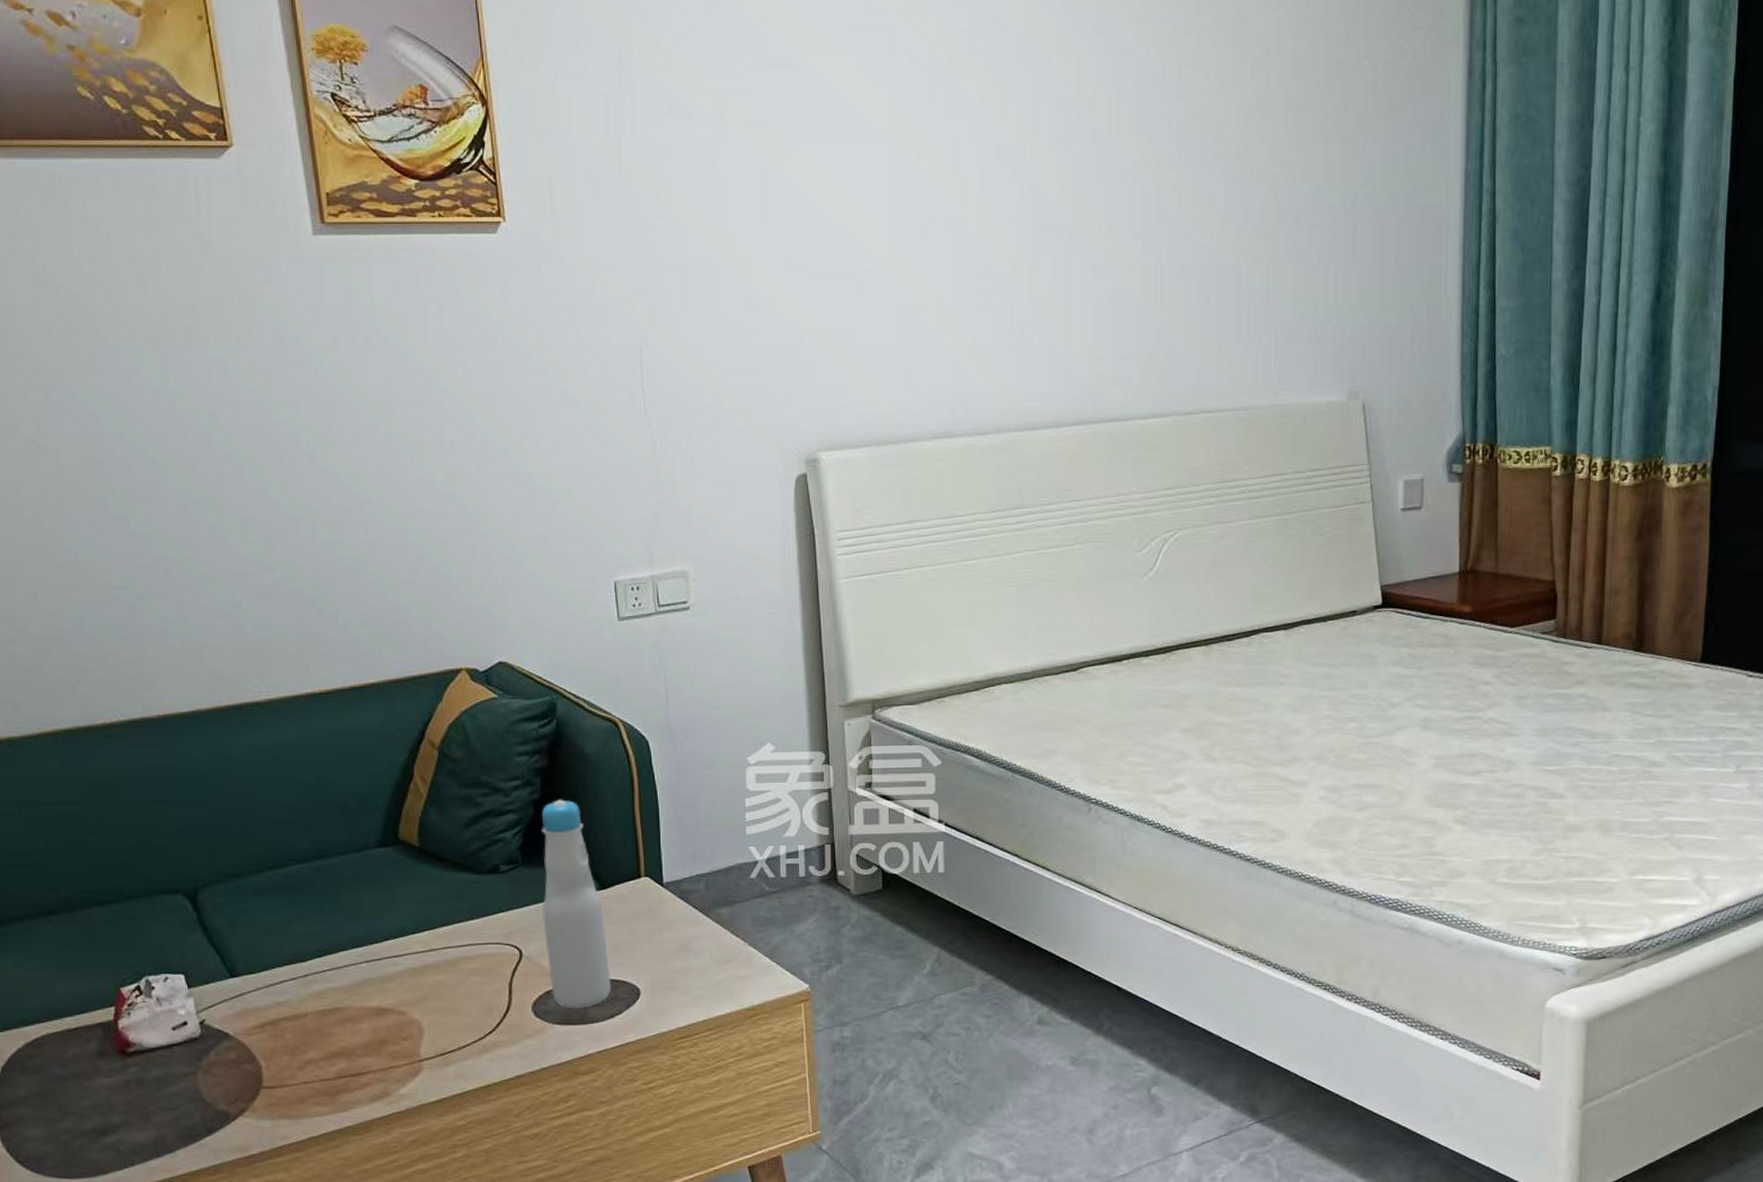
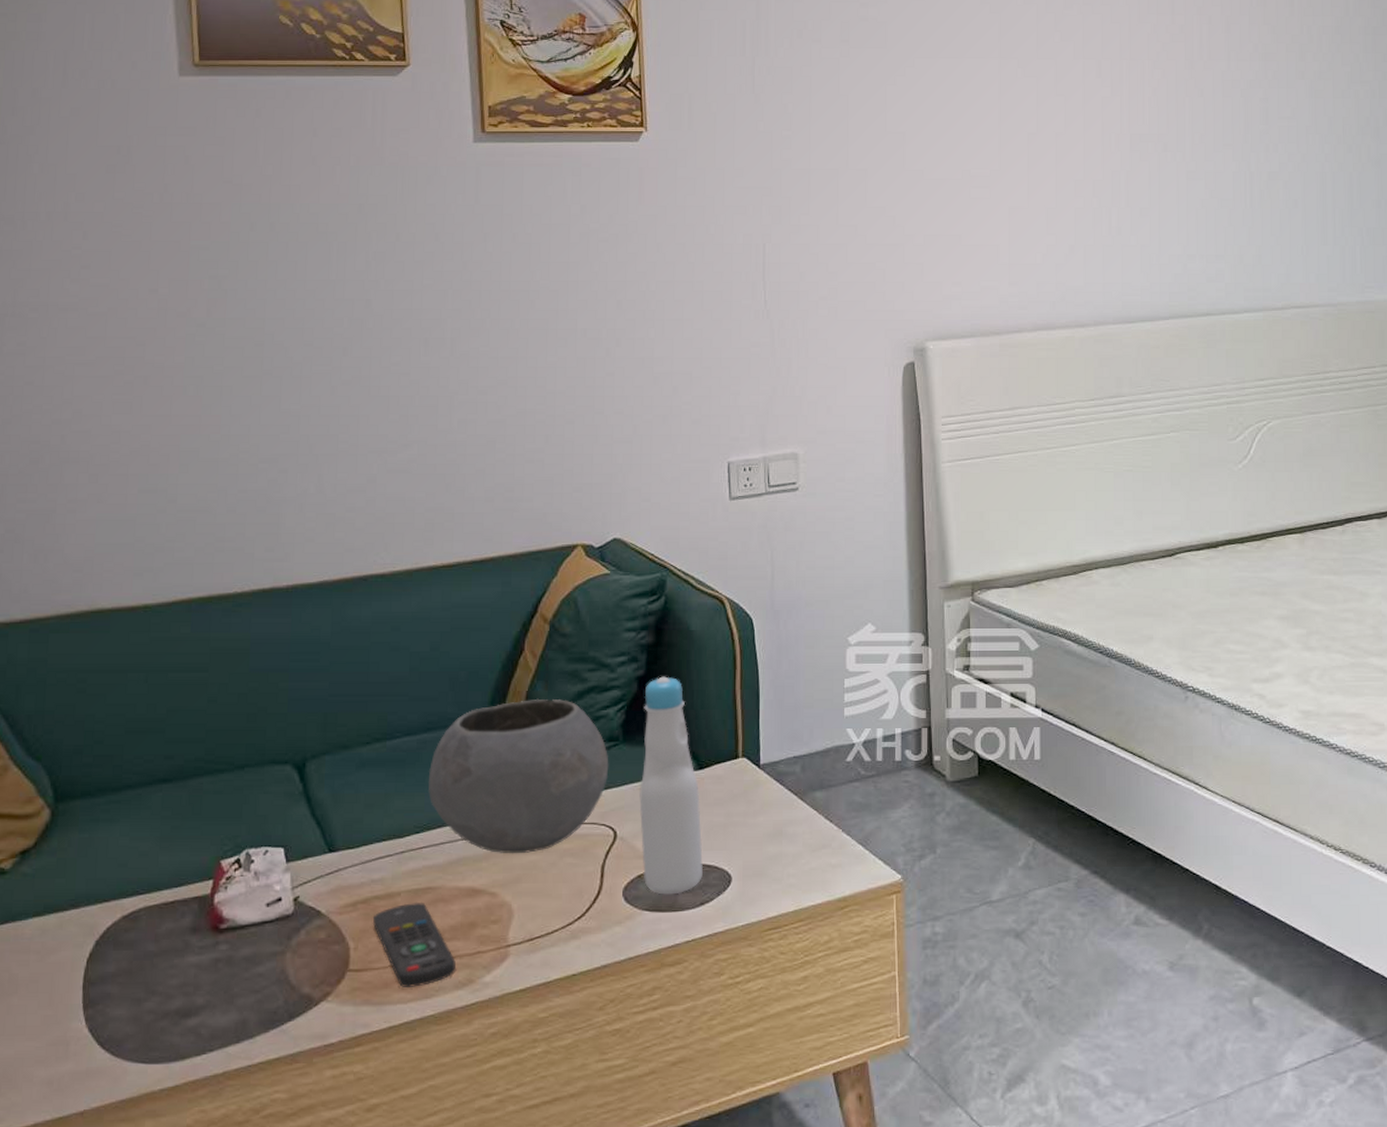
remote control: none [282,1022,371,1102] -> present [372,902,457,987]
bowl: none [325,824,510,975] -> present [427,698,609,854]

